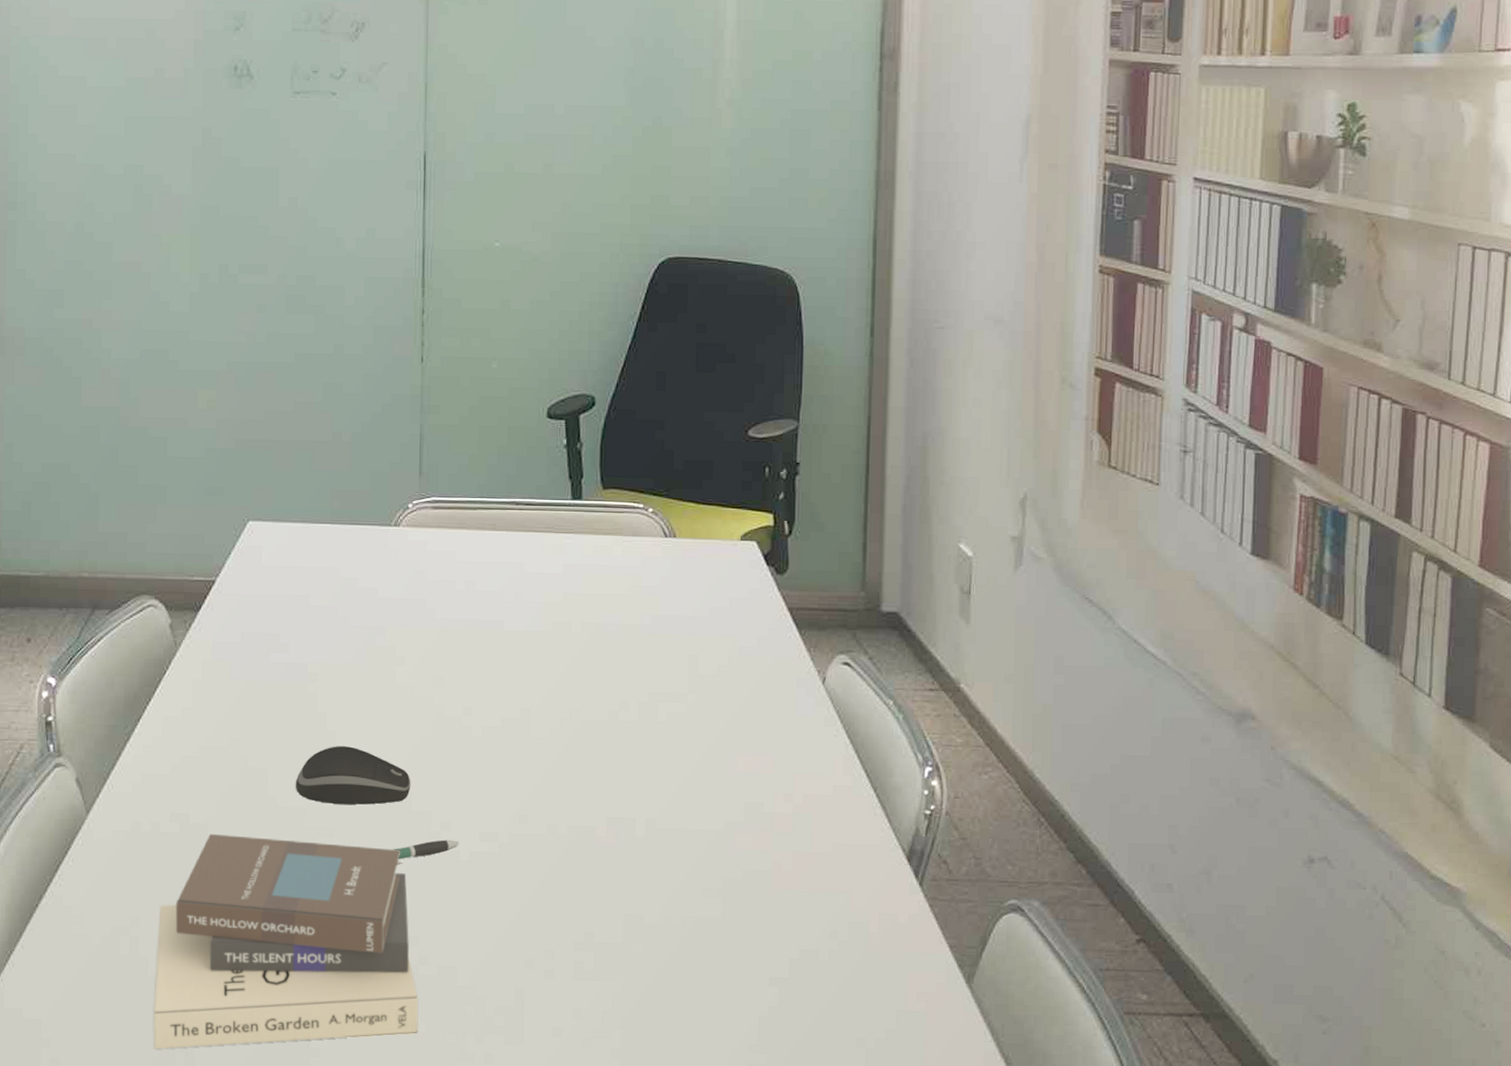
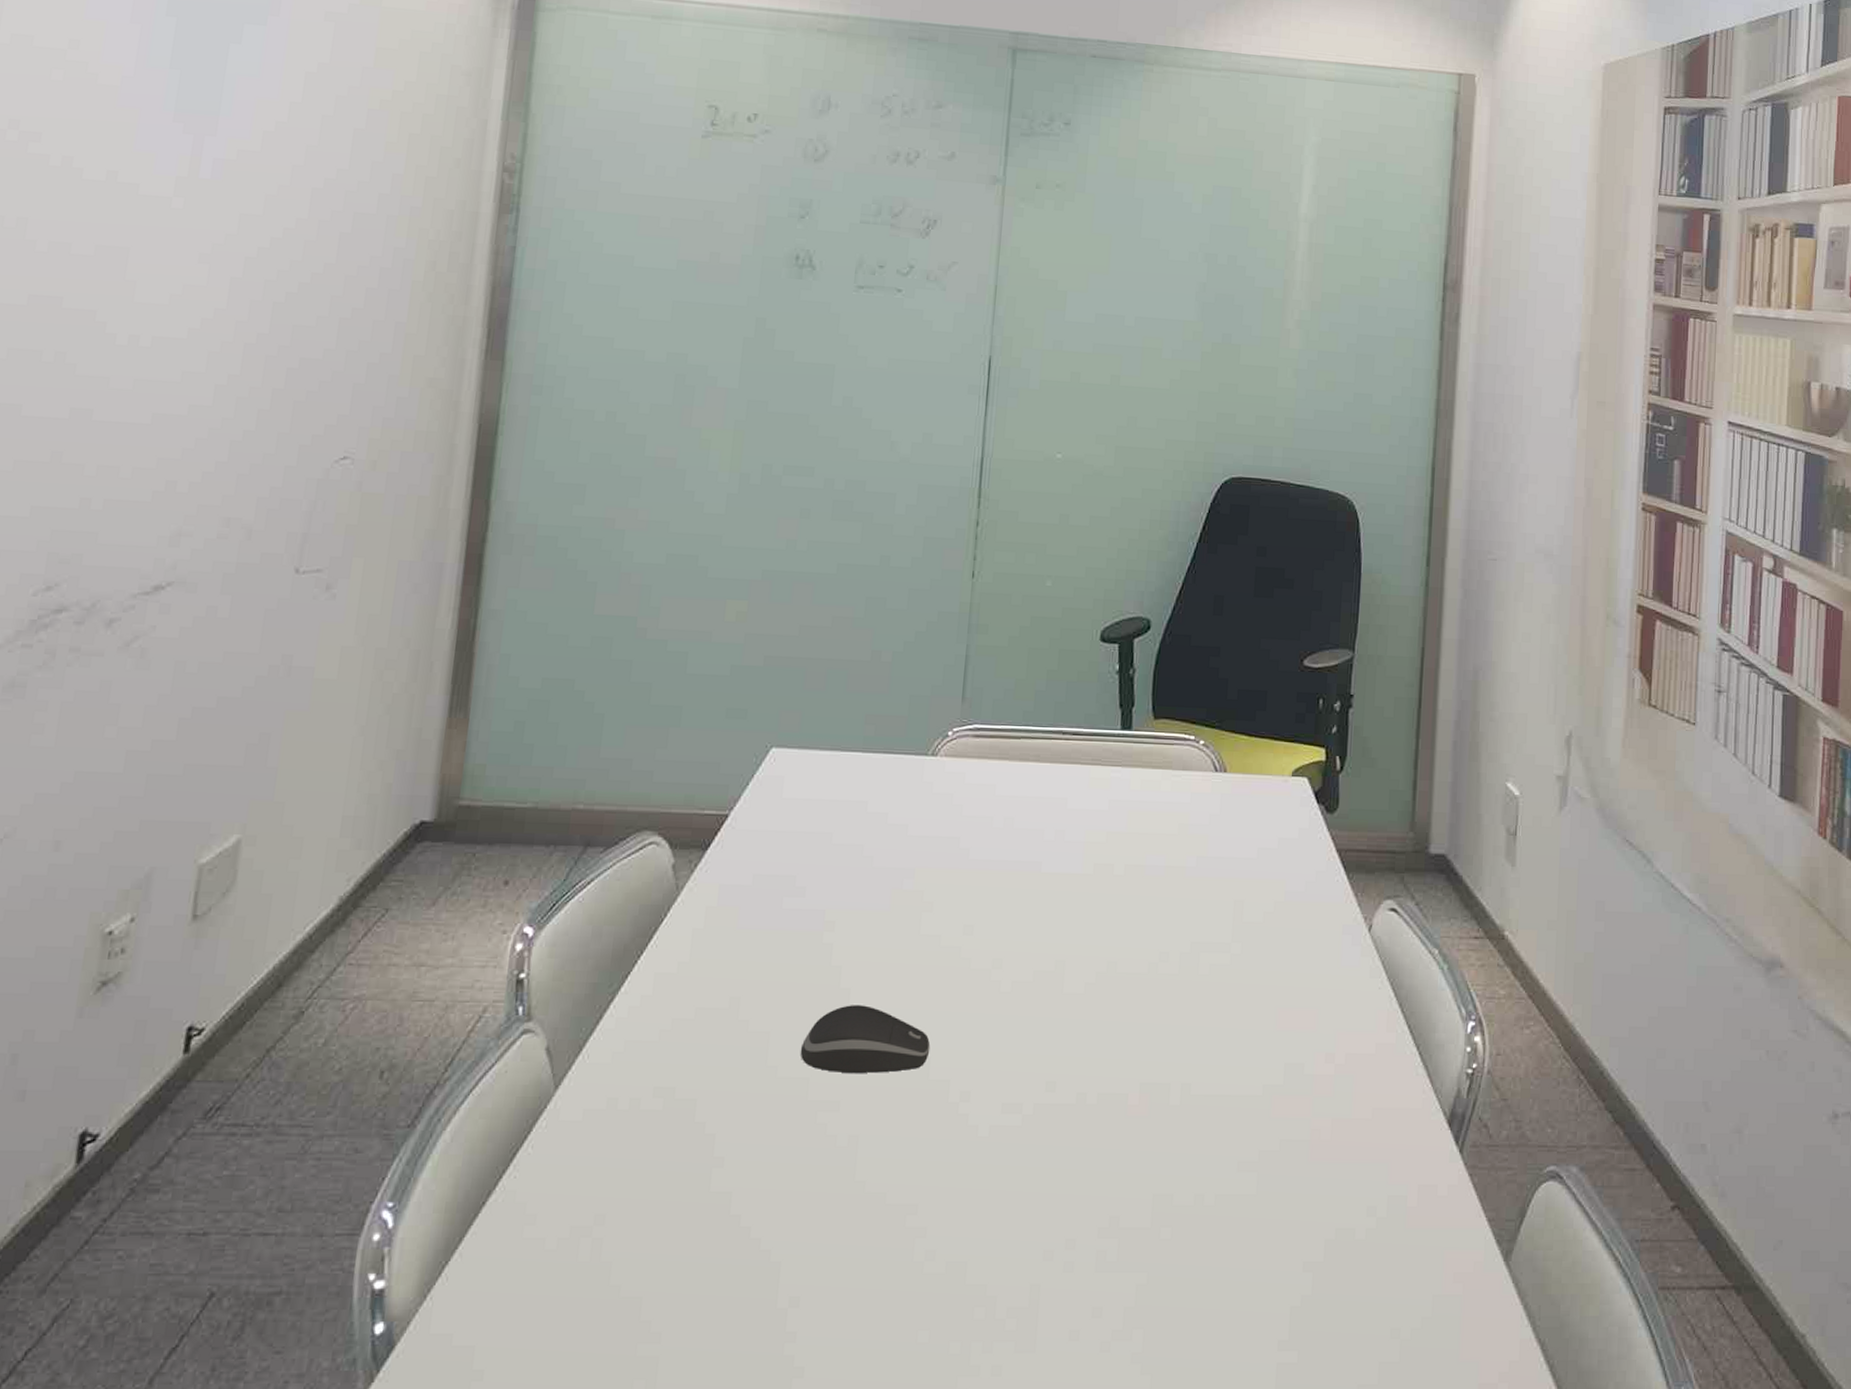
books: present [153,833,419,1049] -> none [608,1110,922,1377]
pen: present [393,839,460,865] -> none [905,1112,979,1143]

